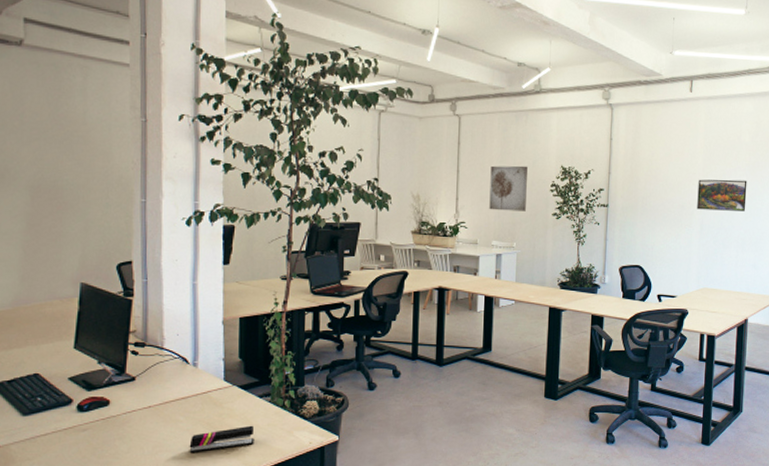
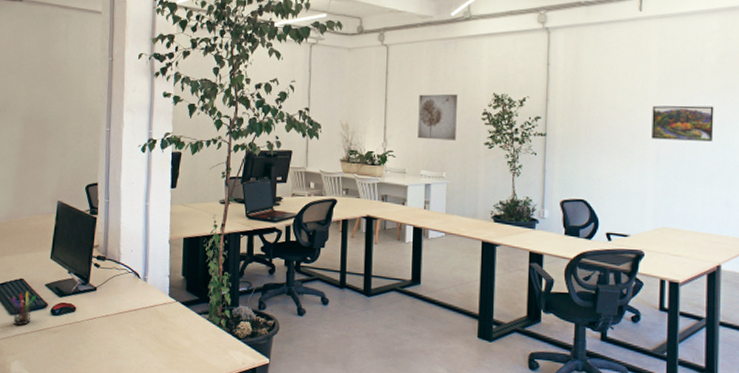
pen holder: none [23,387,57,428] -> present [11,291,36,326]
stapler: present [189,425,255,454] -> none [138,340,194,363]

